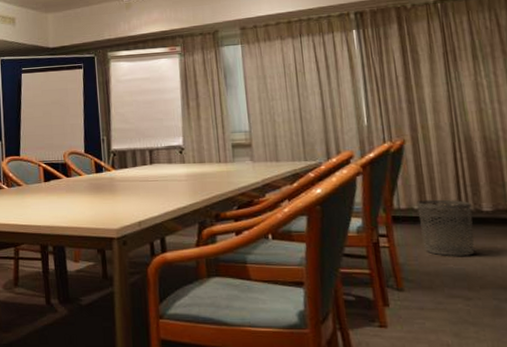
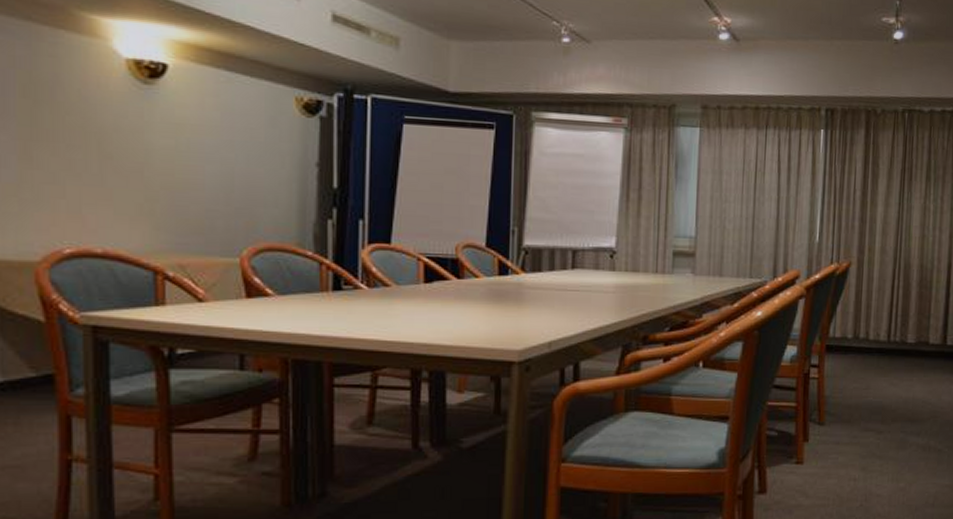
waste bin: present [416,199,475,256] -> none [850,328,899,388]

